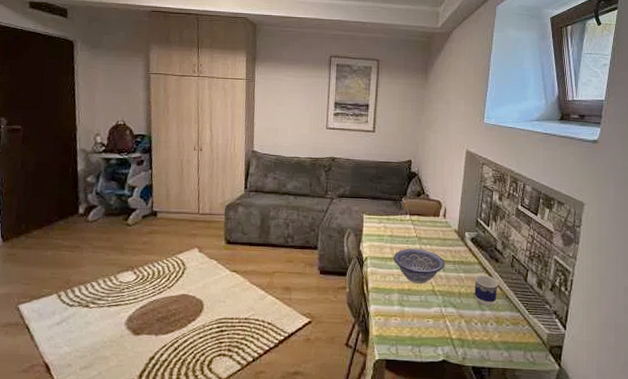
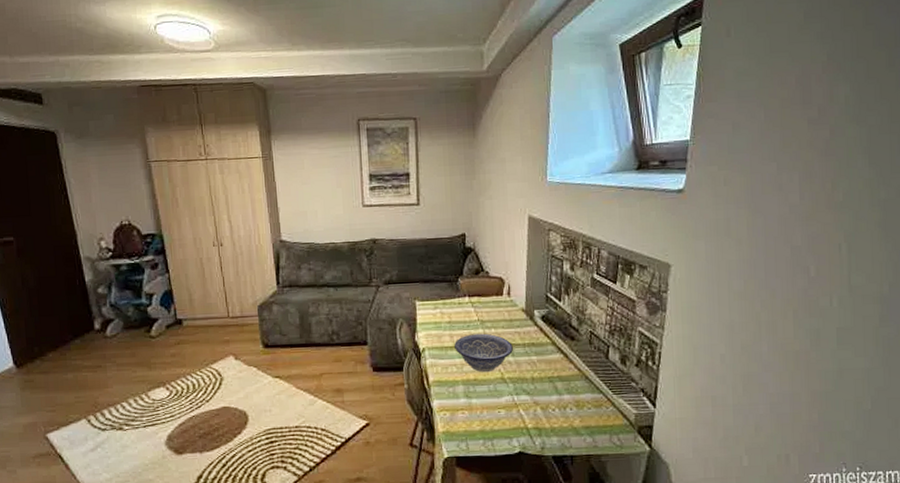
cup: present [474,274,498,306] -> none [548,355,576,390]

